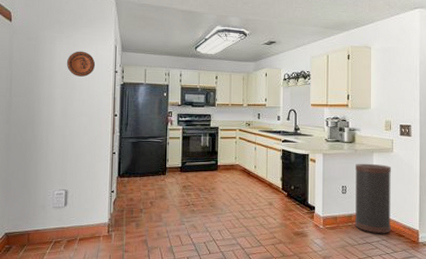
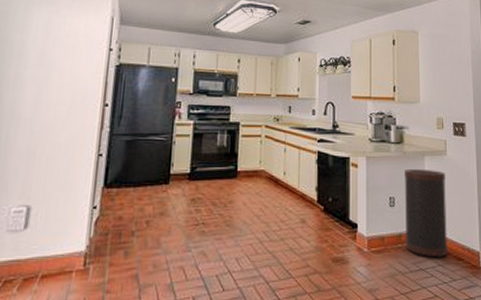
decorative plate: present [66,51,96,77] -> none [44,21,84,54]

